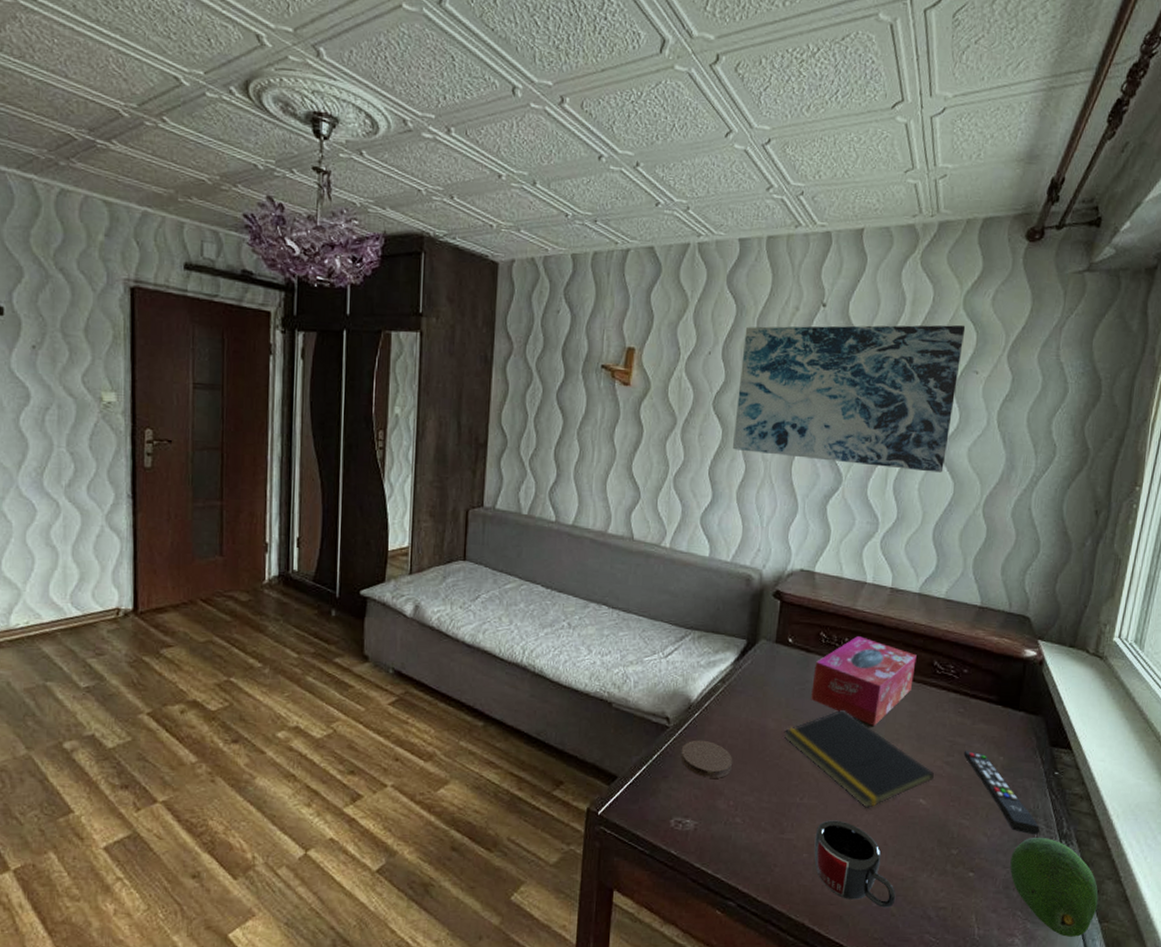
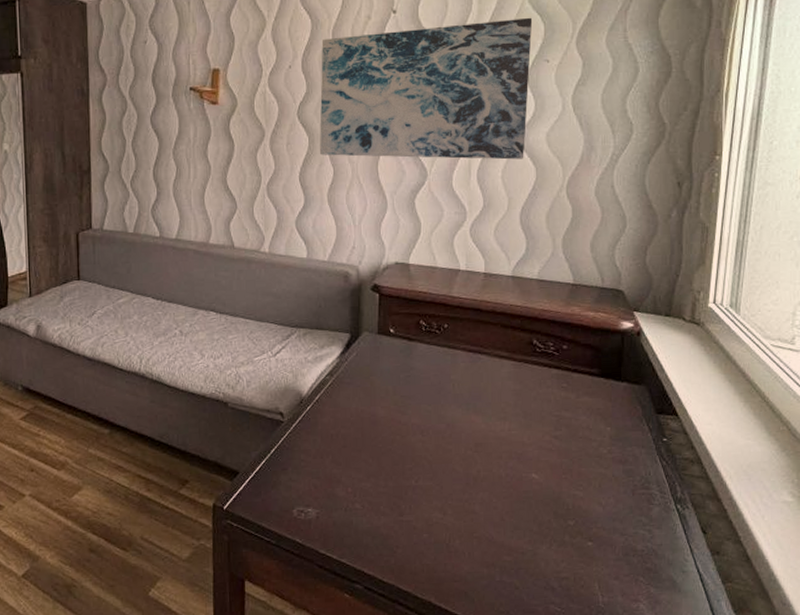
coaster: present [680,740,733,778] -> none [297,431,348,468]
notepad: present [783,709,935,809] -> none [394,392,545,487]
tissue box: present [811,636,917,726] -> none [417,322,516,406]
mug: present [814,820,896,908] -> none [433,499,518,581]
remote control: present [963,751,1041,835] -> none [571,424,655,502]
fruit: present [1010,837,1099,937] -> none [628,503,719,599]

